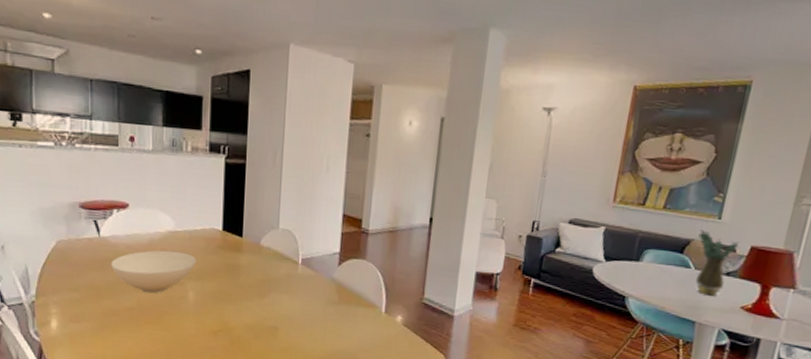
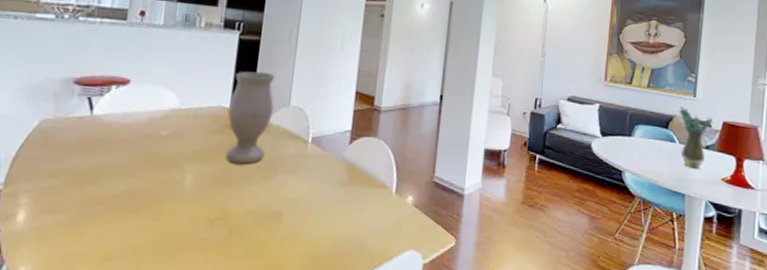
bowl: present [111,250,197,293] -> none [100,129,199,178]
vase: none [220,195,264,283] -> present [226,71,276,164]

